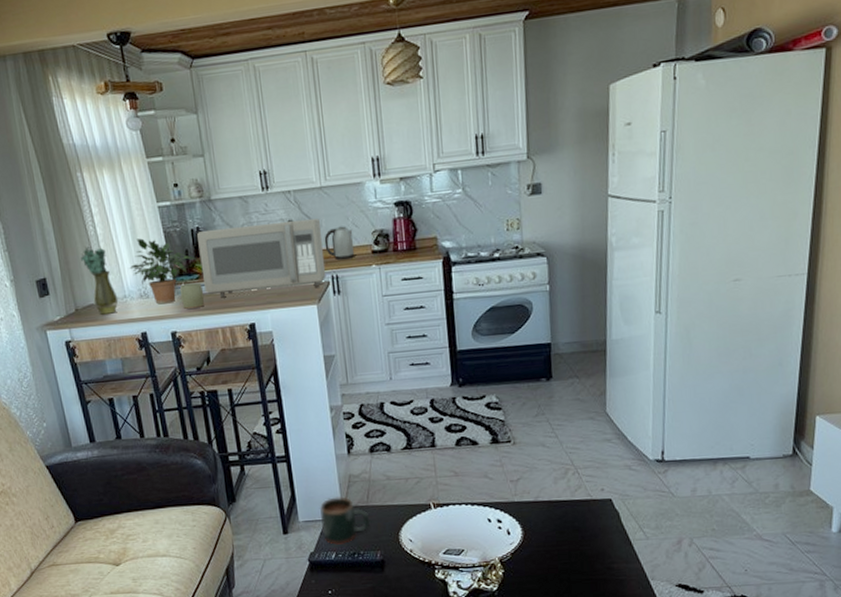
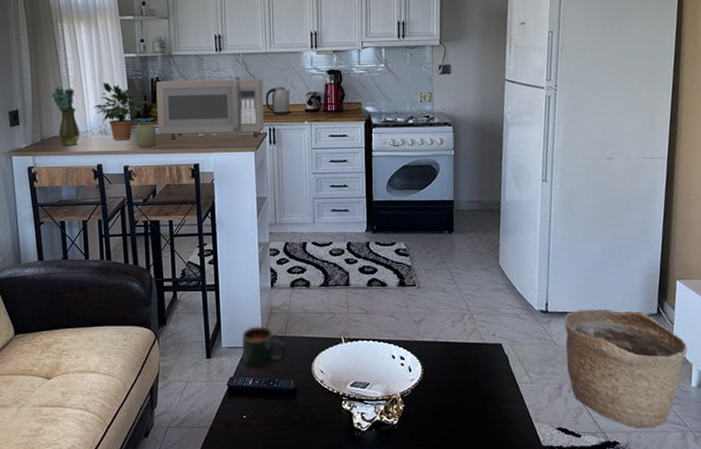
basket: none [683,453,828,580] -> present [564,309,687,428]

